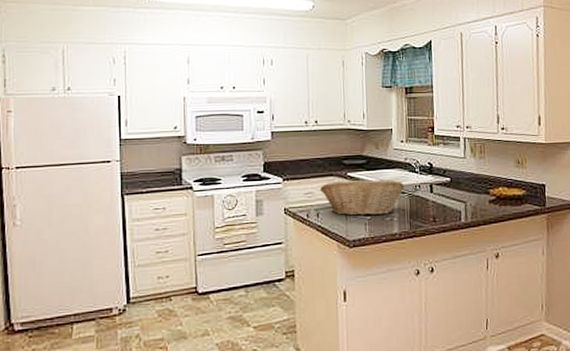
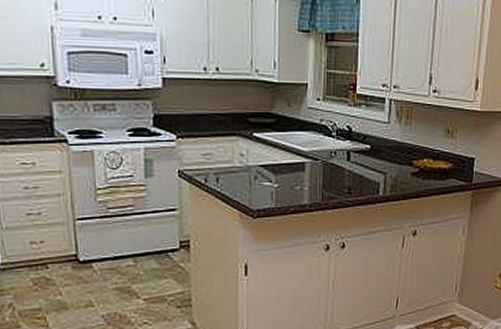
fruit basket: present [320,179,405,216] -> none [221,141,319,183]

